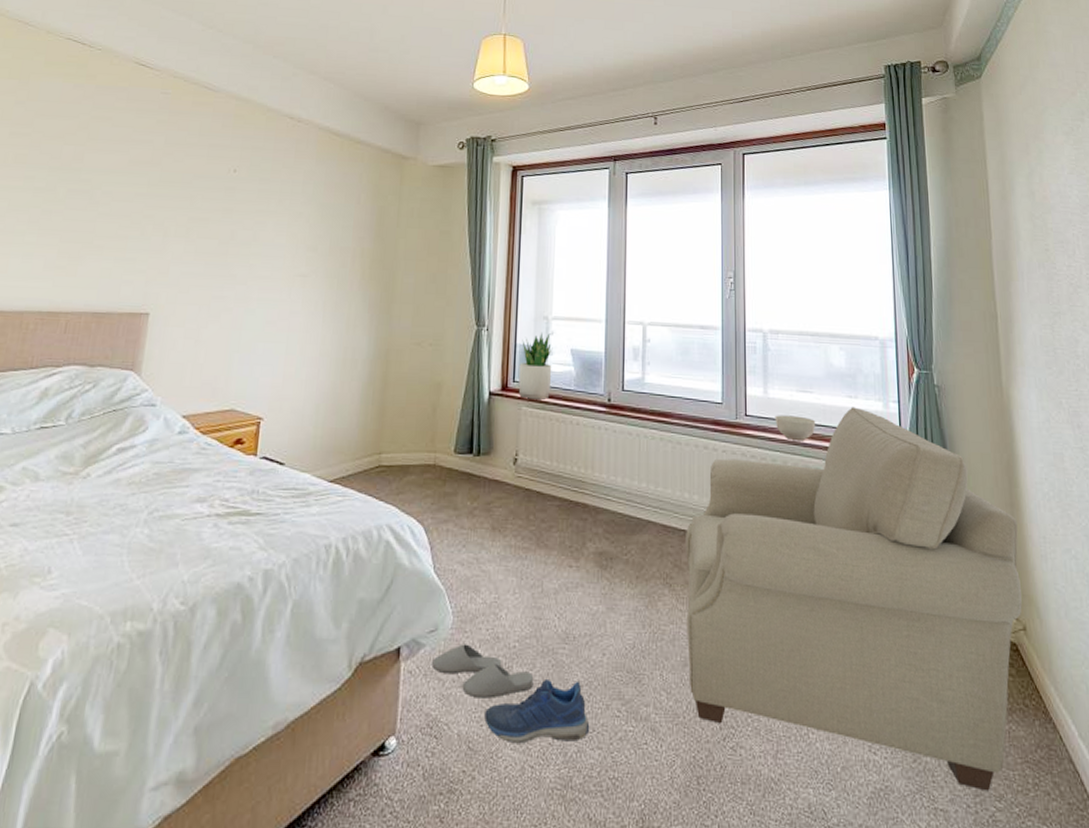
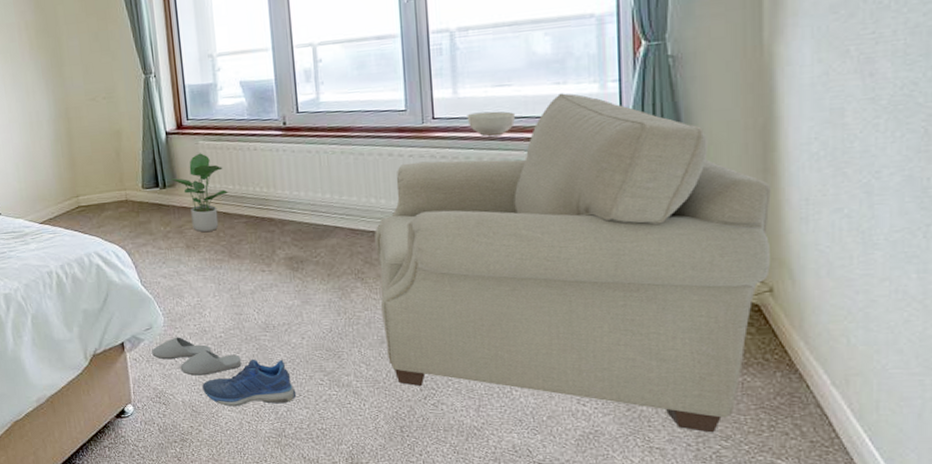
potted plant: none [486,420,544,514] -> present [170,153,228,233]
planter: present [518,332,553,400] -> none [190,69,225,134]

